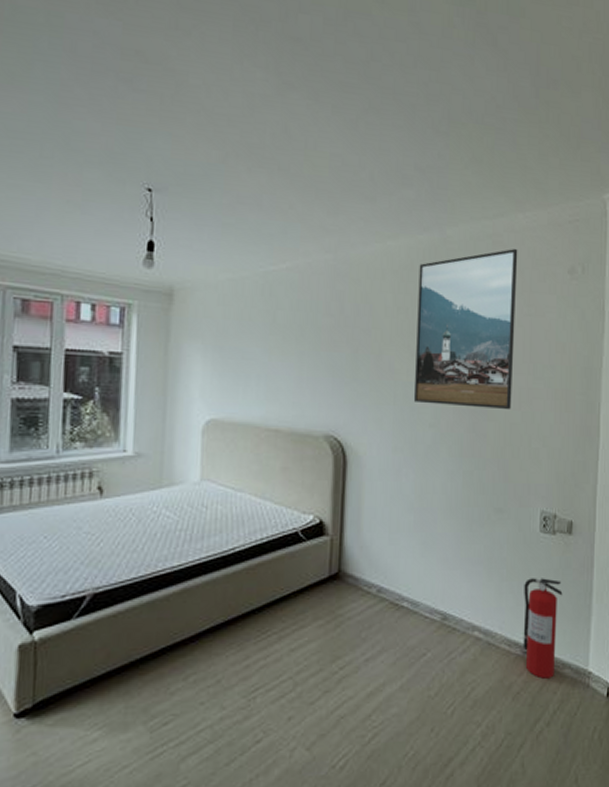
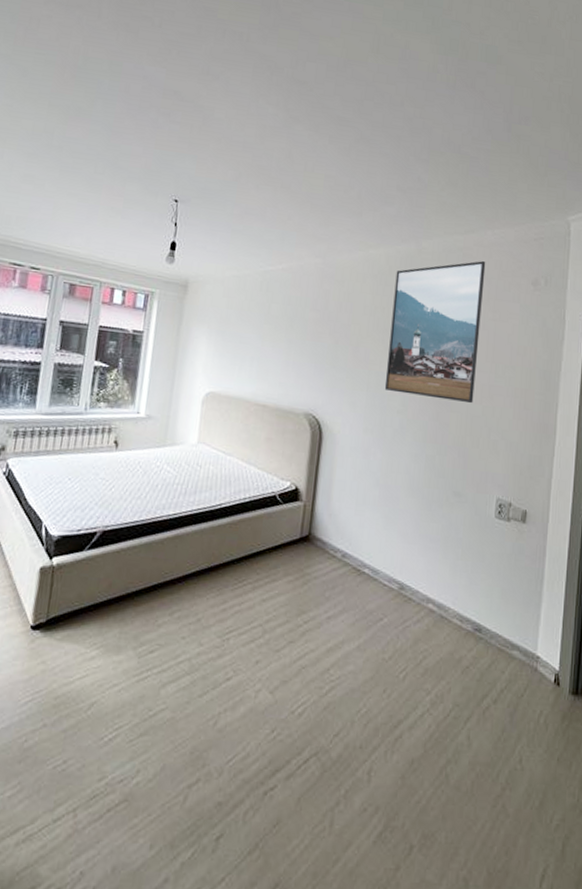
fire extinguisher: present [523,578,563,679] -> none [474,560,515,657]

